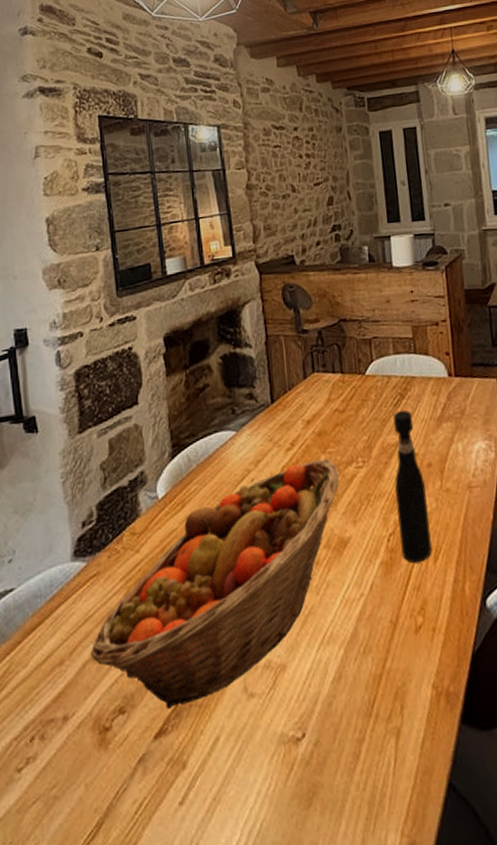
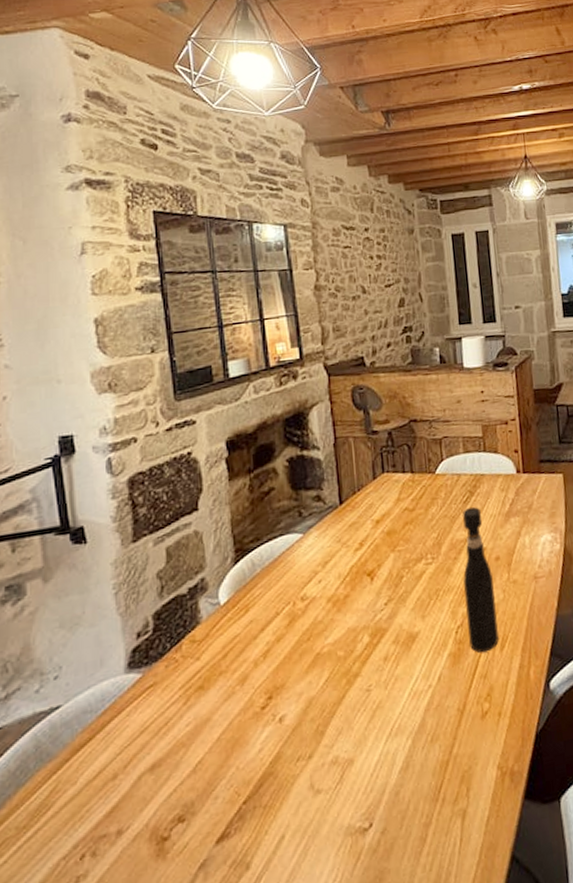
fruit basket: present [90,459,339,710] -> none [147,557,409,814]

